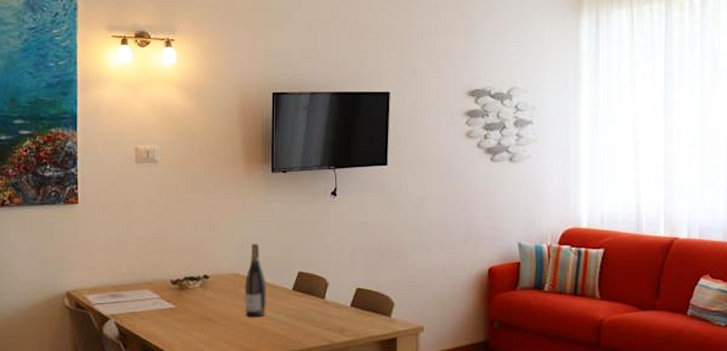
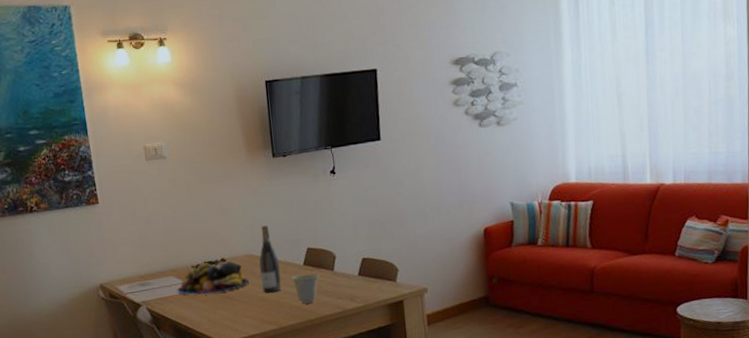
fruit bowl: none [152,278,231,312] -> present [177,261,249,295]
cup: none [277,300,309,332] -> present [290,273,320,304]

